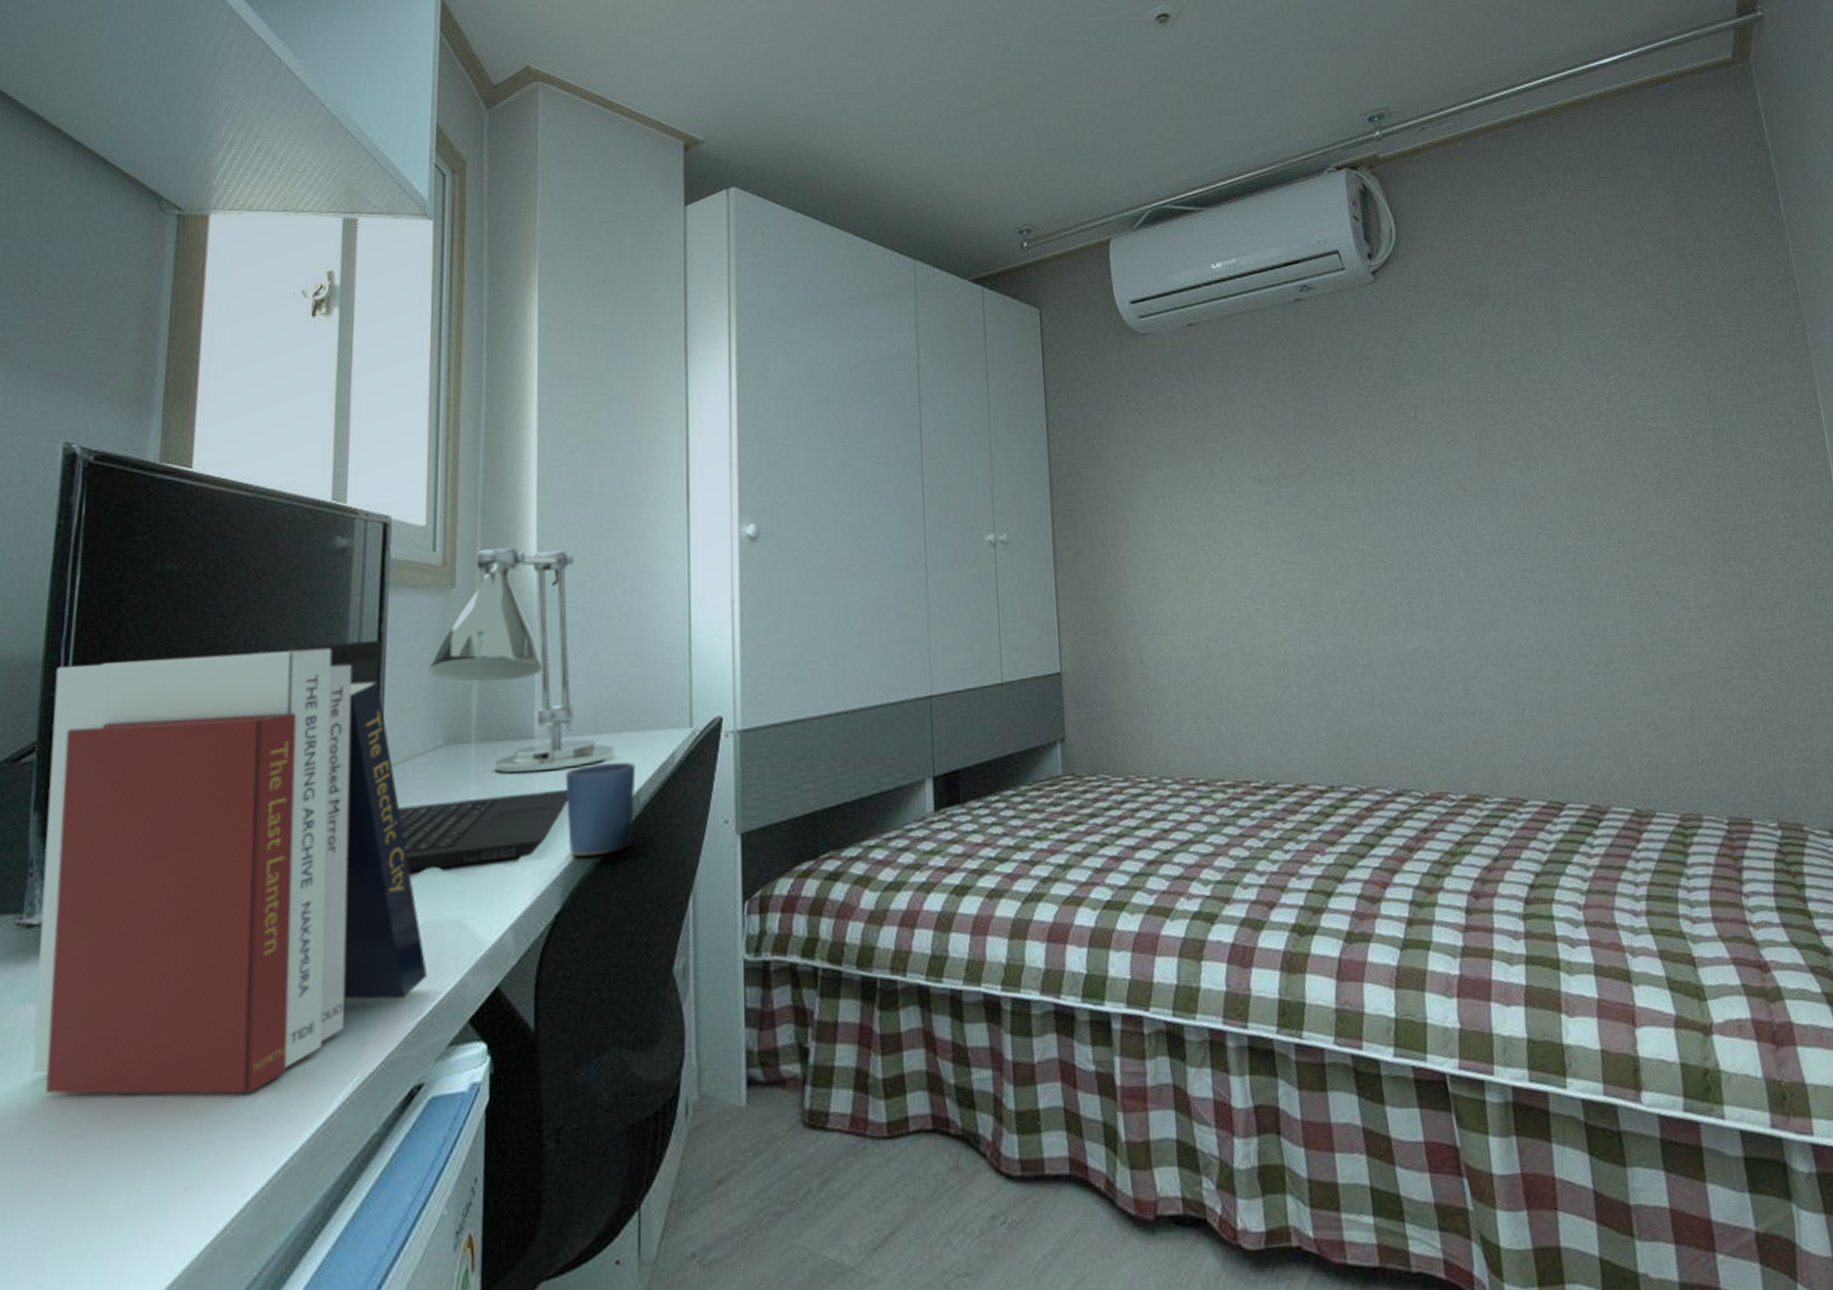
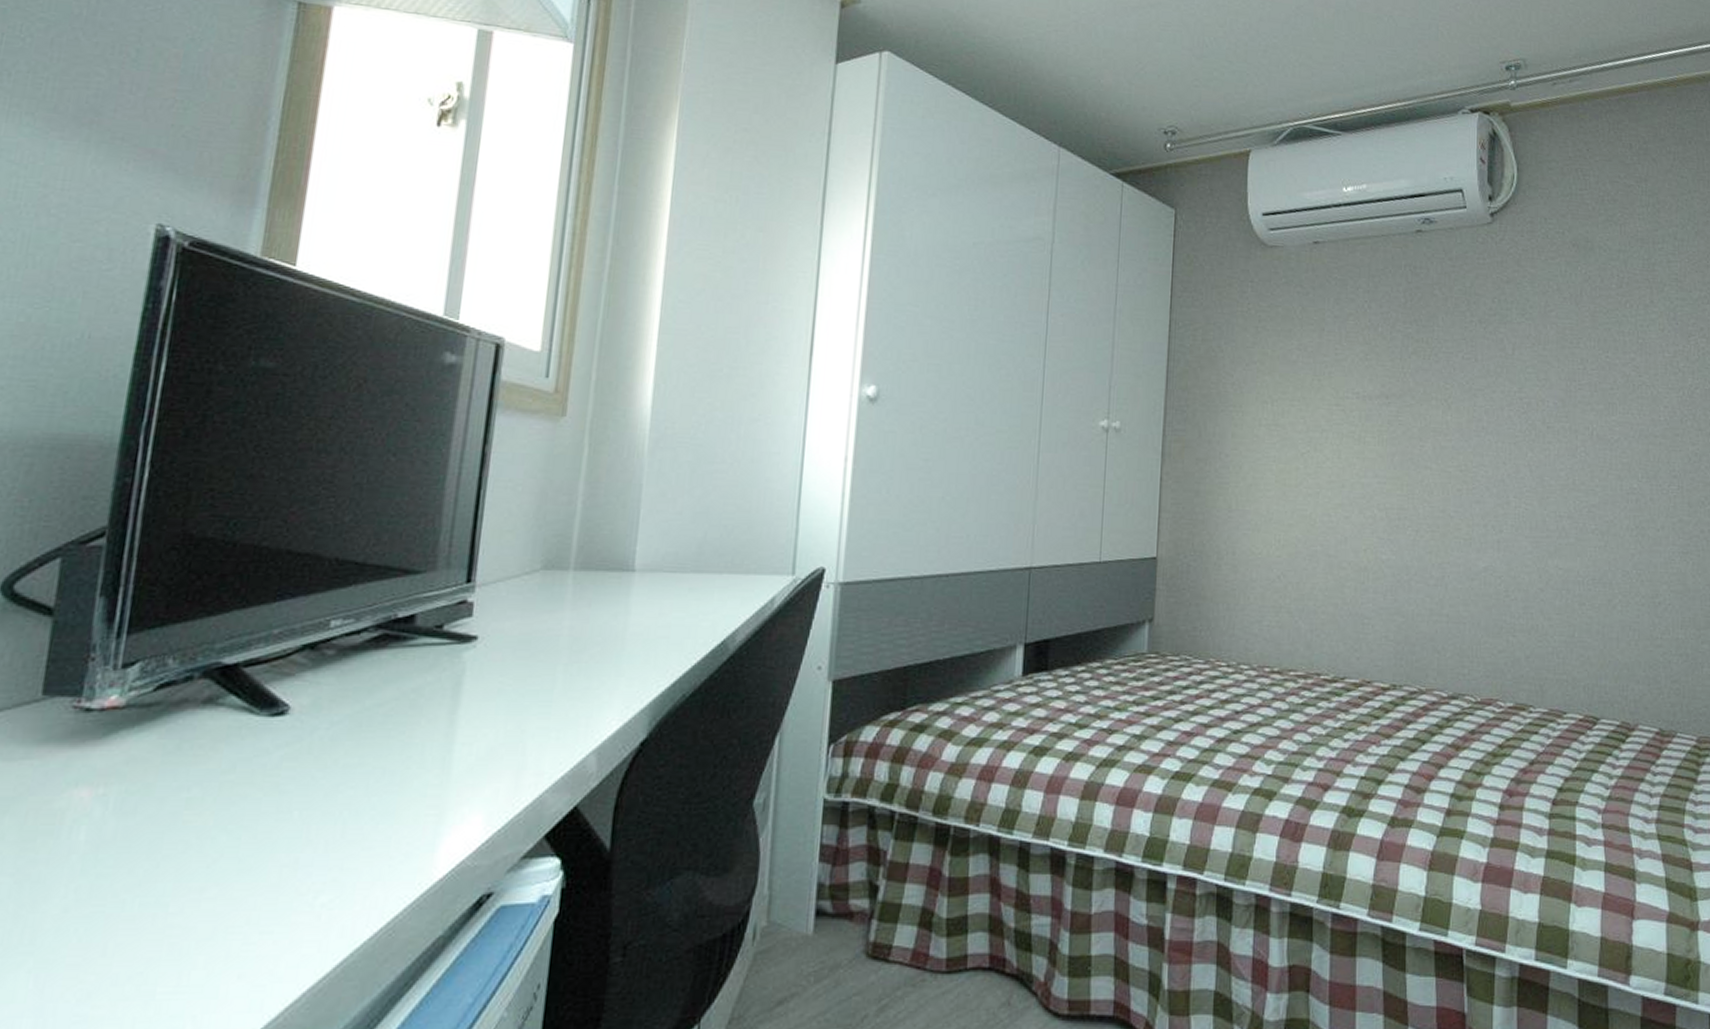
books: present [31,648,427,1094] -> none [81,453,506,889]
laptop: present [286,641,568,871] -> none [383,457,664,689]
desk lamp: present [428,547,615,773] -> none [531,381,715,604]
mug: present [565,761,636,857] -> none [660,601,735,690]

